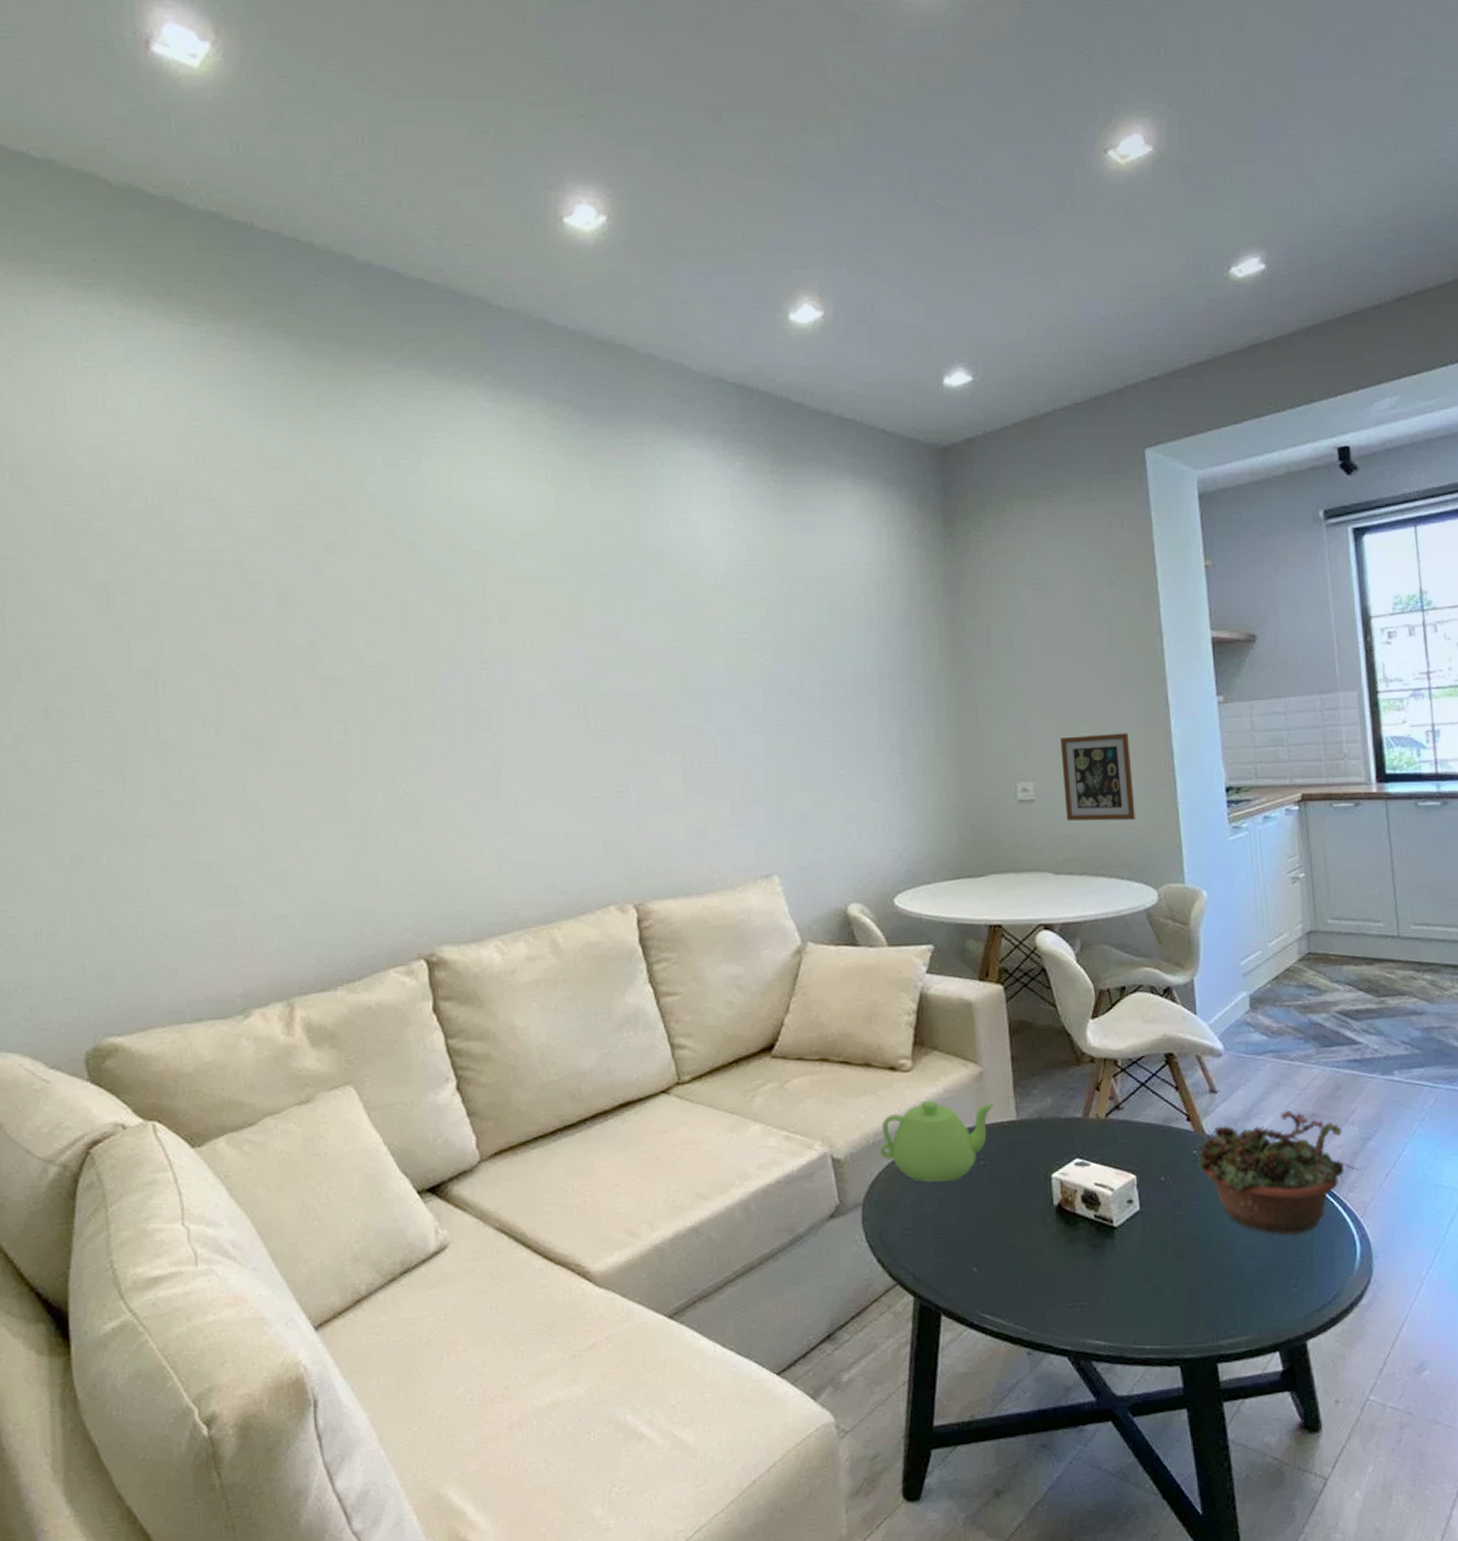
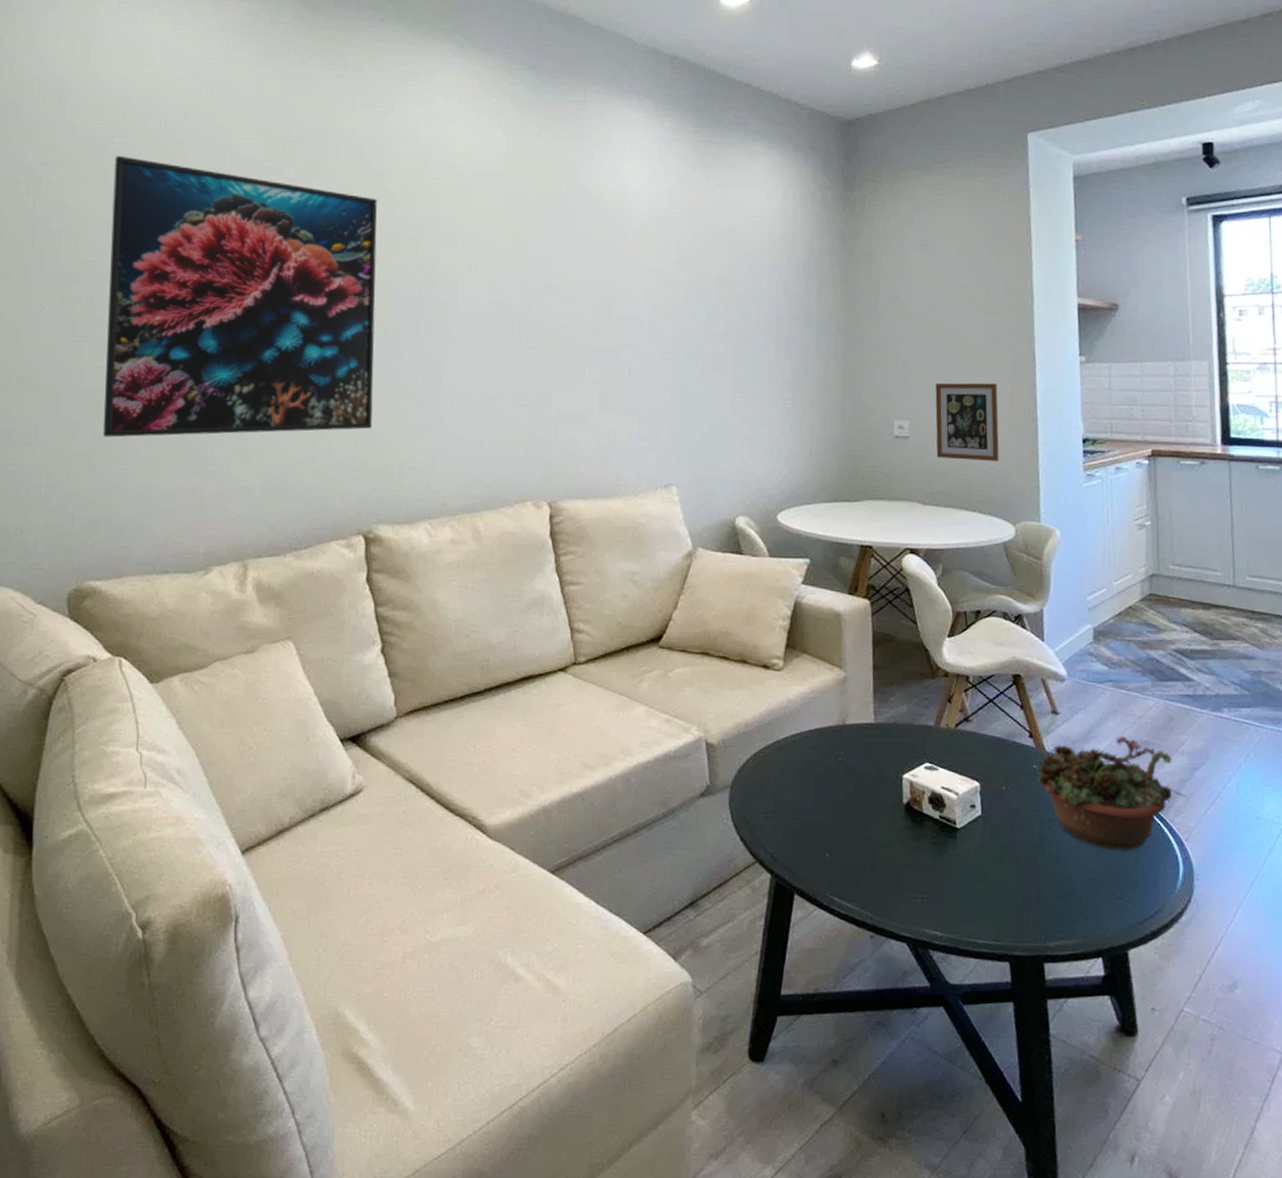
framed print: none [95,542,425,871] -> present [102,156,377,438]
teapot: present [879,1099,995,1182] -> none [749,698,855,774]

